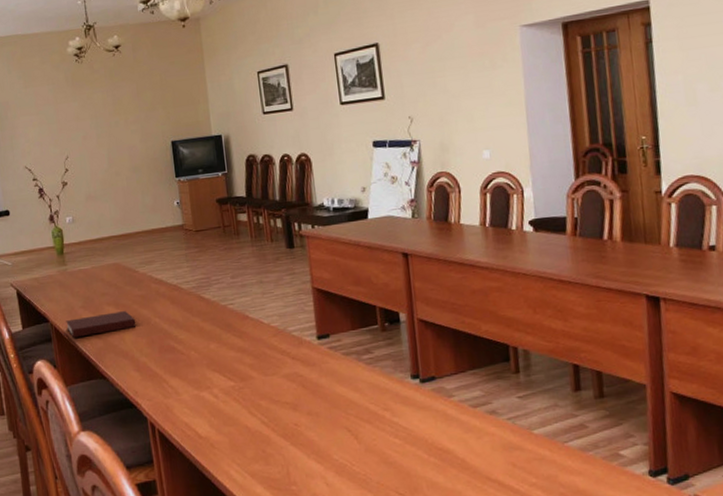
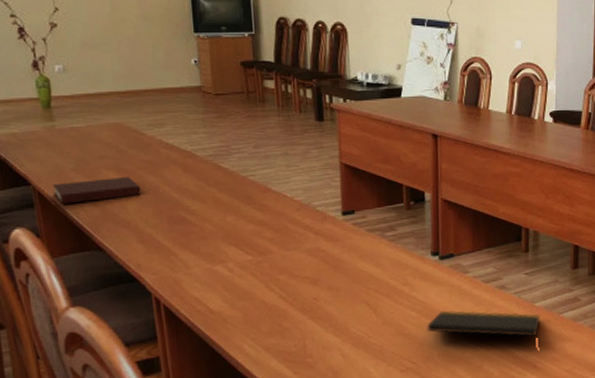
notepad: none [412,437,541,470] -> present [427,310,540,338]

